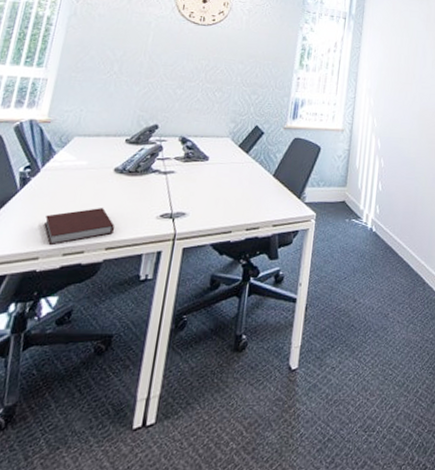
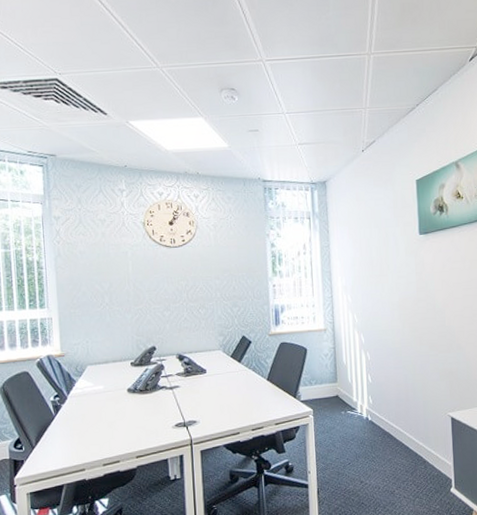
notebook: present [44,208,115,244] -> none [82,424,139,458]

